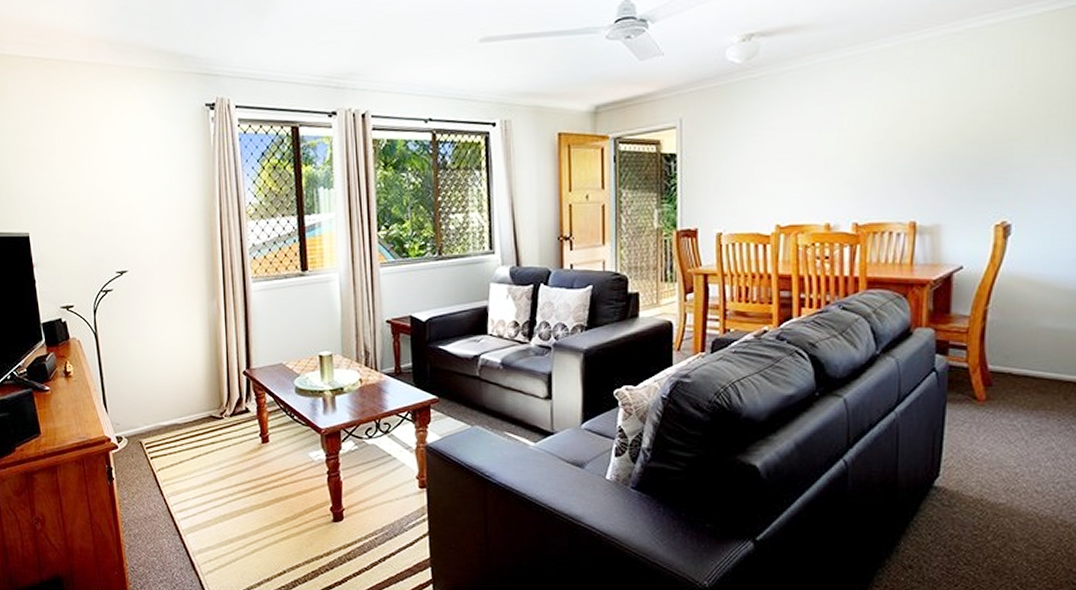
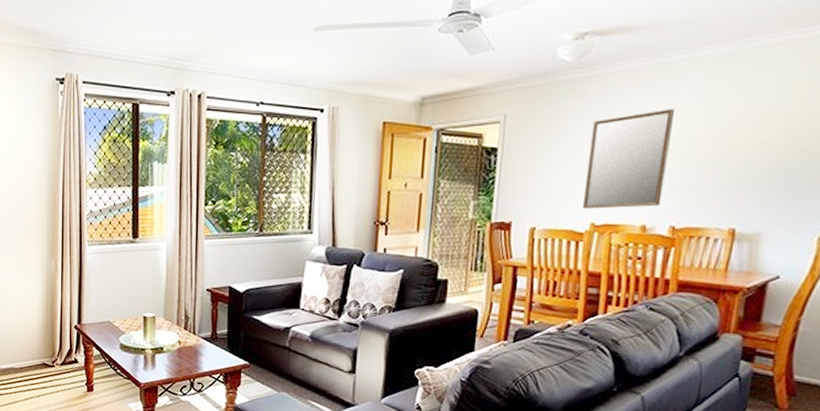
home mirror: none [765,105,845,211] -> present [582,108,674,209]

